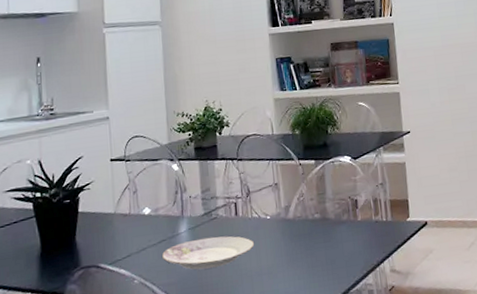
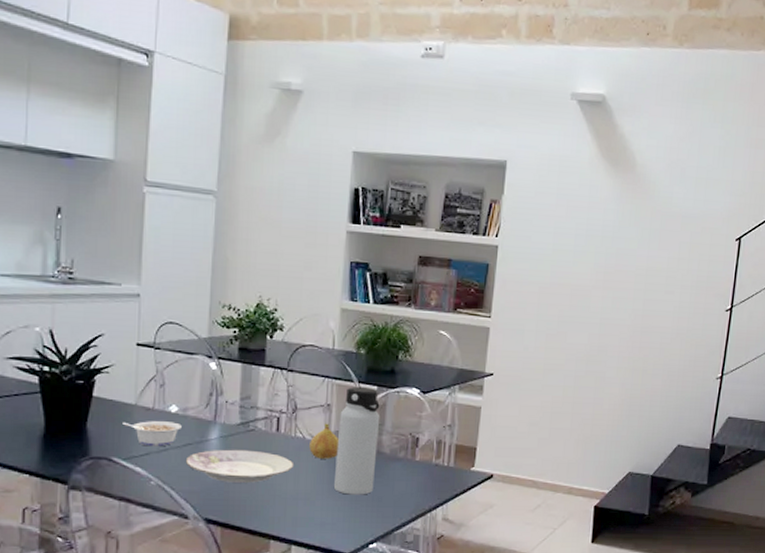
legume: none [105,222,155,249] -> present [123,421,182,447]
fruit: none [265,200,291,234] -> present [309,423,340,459]
water bottle: none [286,162,326,263] -> present [333,387,381,495]

